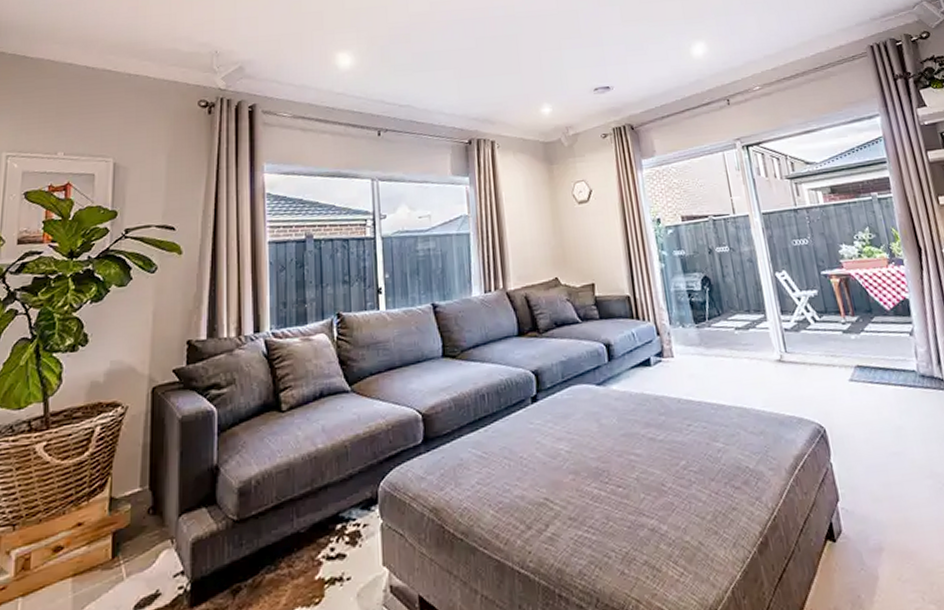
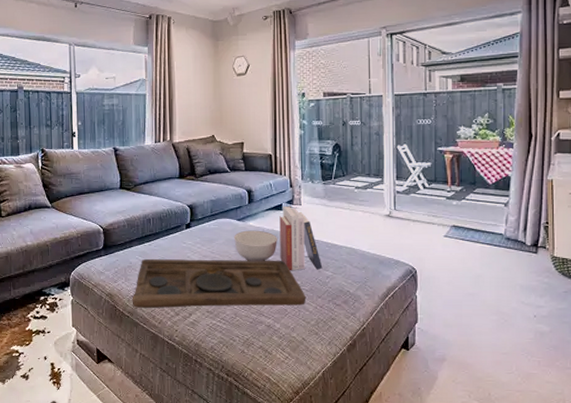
decorative tray: none [465,434,697,525] -> present [132,258,307,308]
bowl: none [594,395,651,440] -> present [234,230,277,261]
books: none [648,359,711,448] -> present [279,205,323,271]

